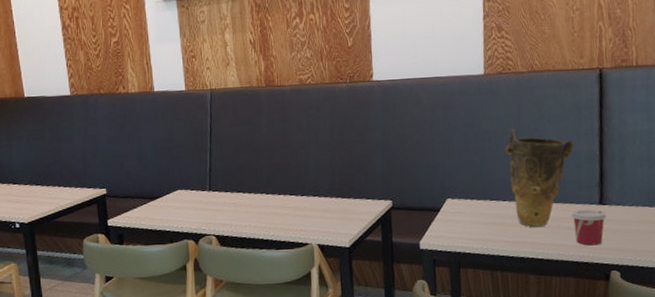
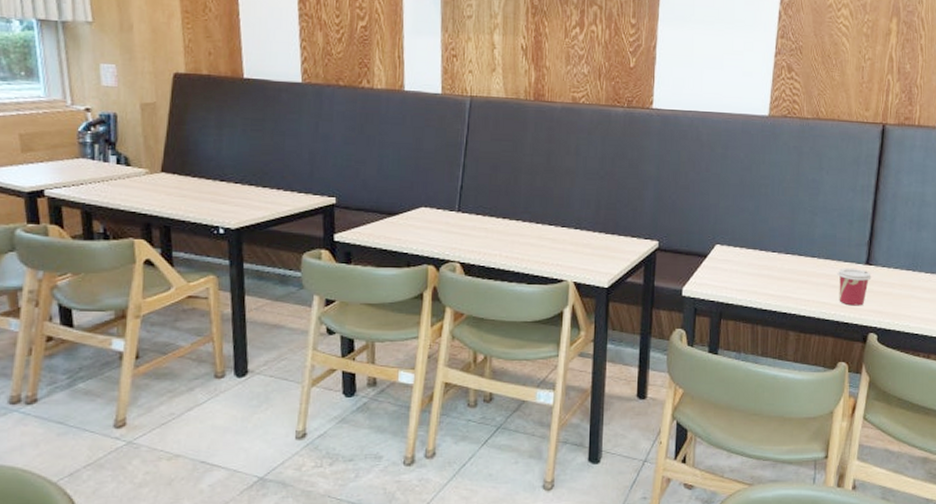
vase: present [505,128,574,227] -> none [780,176,848,282]

